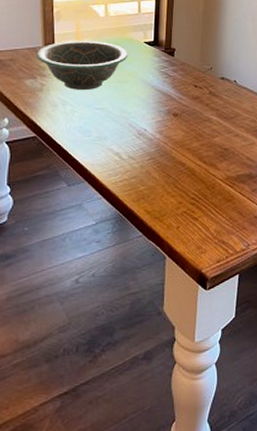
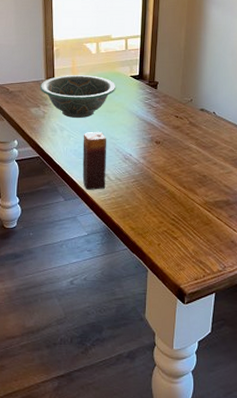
candle: none [89,105,118,172] -> present [82,132,107,190]

